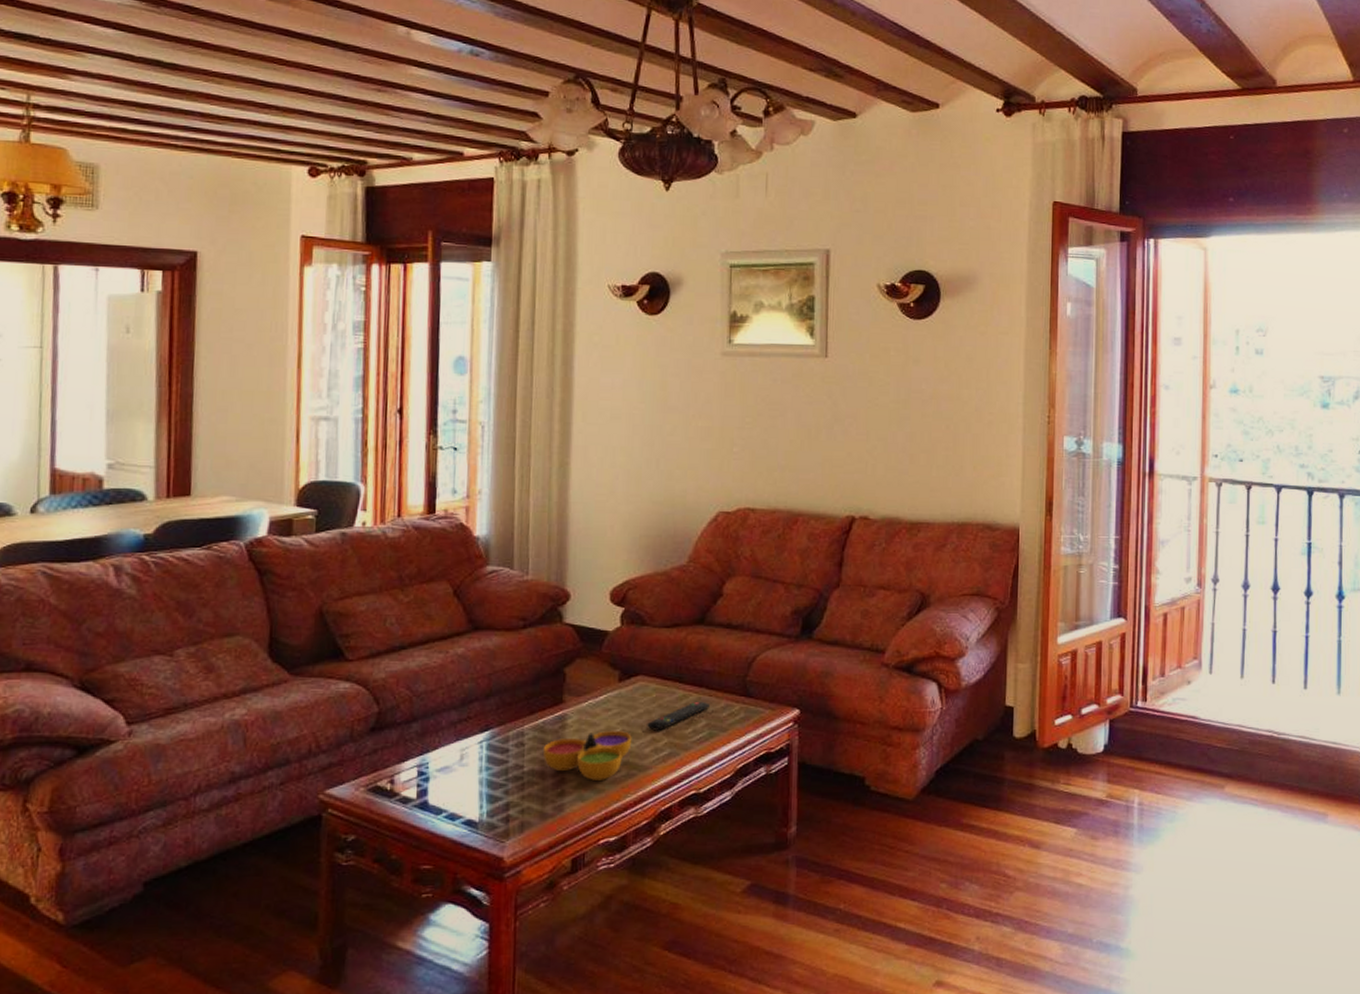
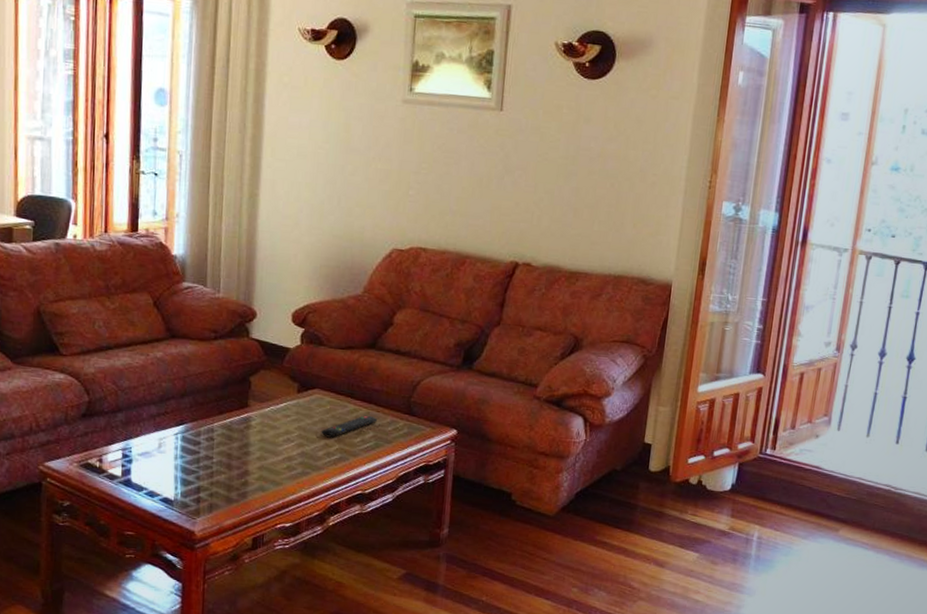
decorative bowl: present [542,731,632,780] -> none [229,434,308,475]

